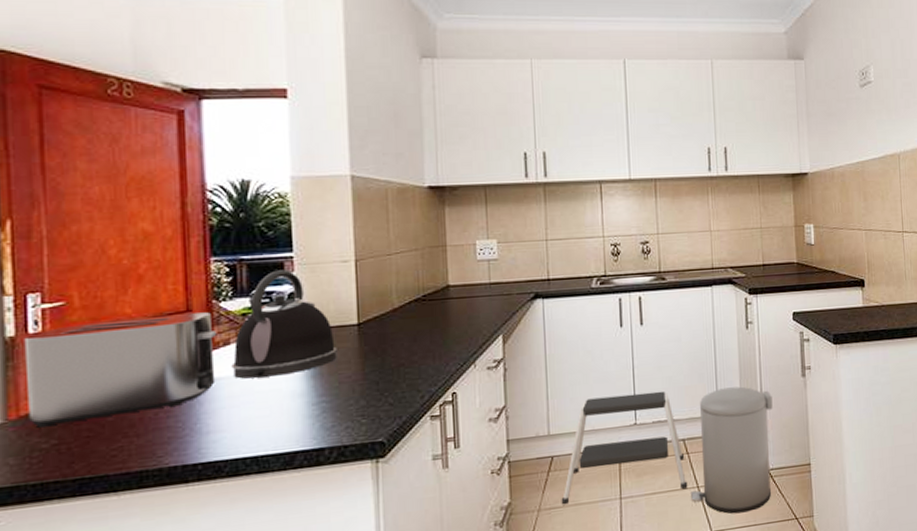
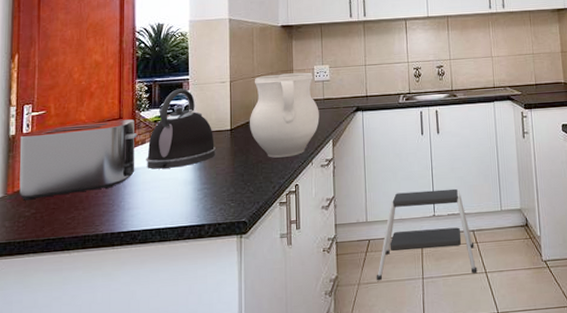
ceramic jug: none [386,248,484,360] -> present [250,72,319,158]
pedal bin: present [691,386,773,514] -> none [480,187,548,298]

